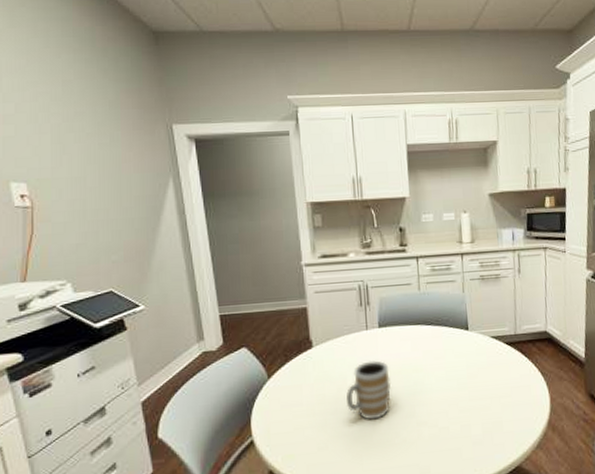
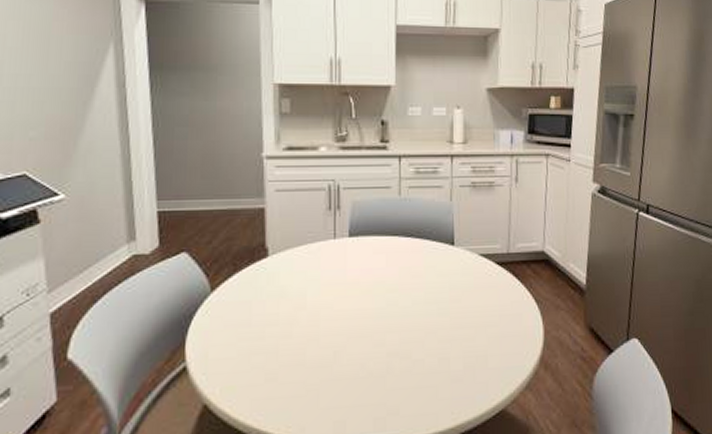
mug: present [346,360,392,420] -> none [305,276,360,347]

